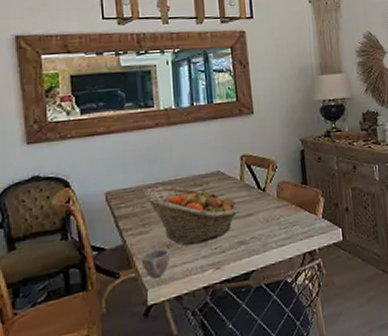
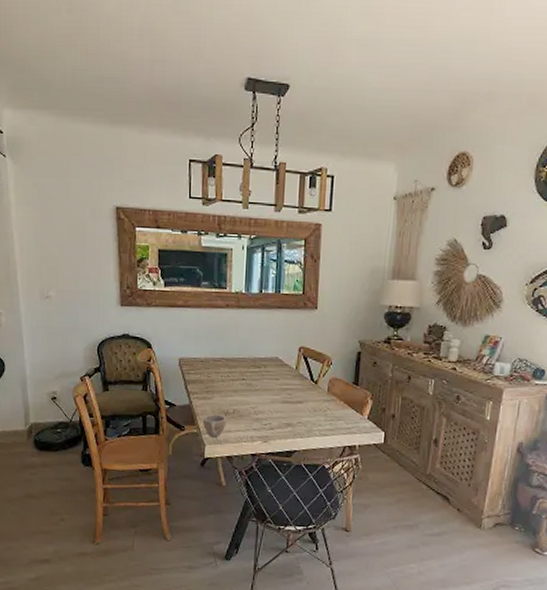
fruit basket: present [143,185,240,245] -> none [210,360,291,418]

